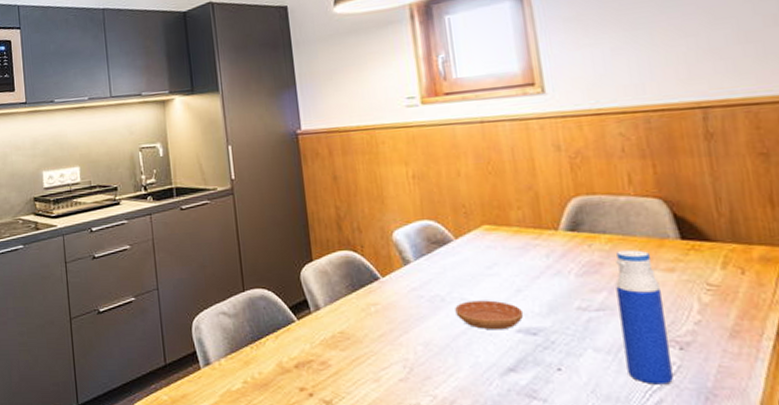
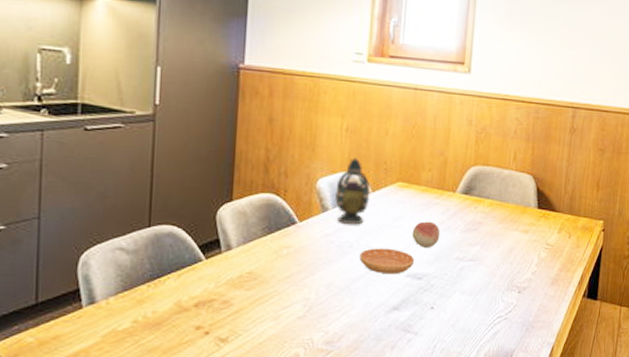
teapot: none [413,204,454,277] -> present [335,157,370,225]
fruit: none [512,266,550,299] -> present [412,221,441,249]
water bottle: present [615,250,673,385] -> none [480,213,516,320]

